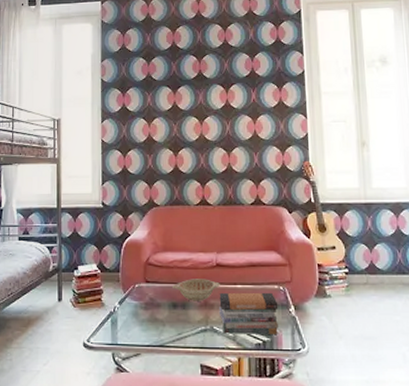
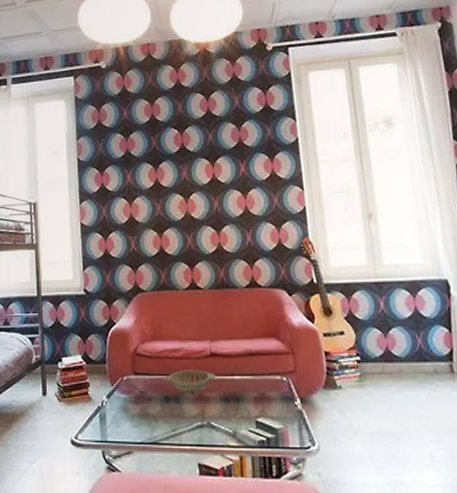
book stack: present [218,292,279,334] -> none [215,383,284,430]

